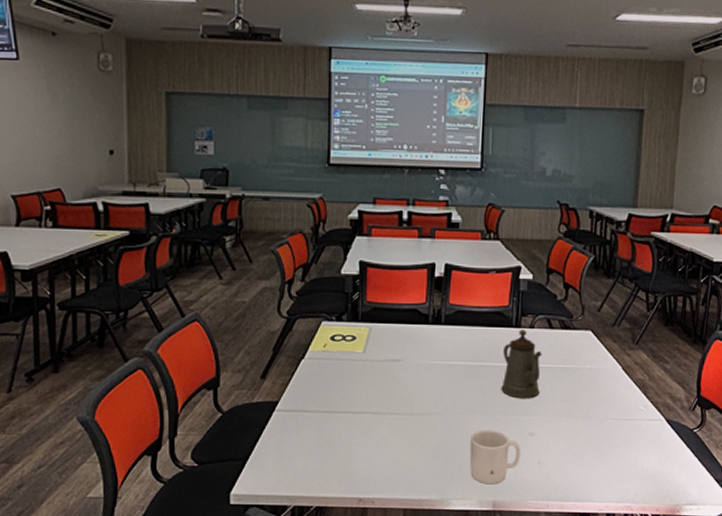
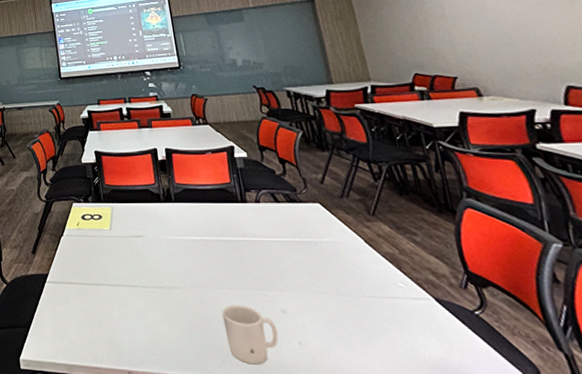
coffee pot: present [501,329,542,399] -> none [234,204,282,274]

